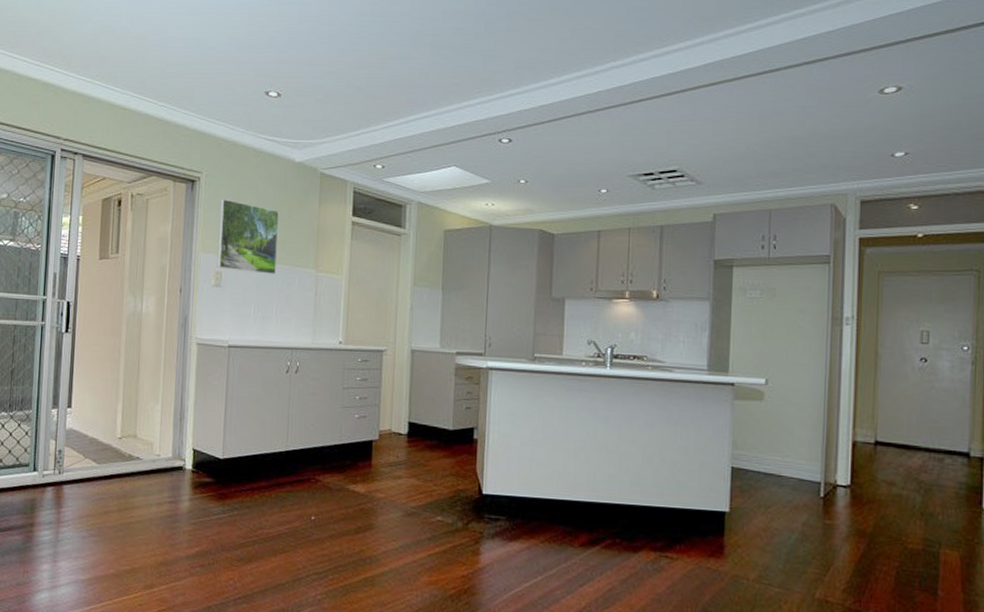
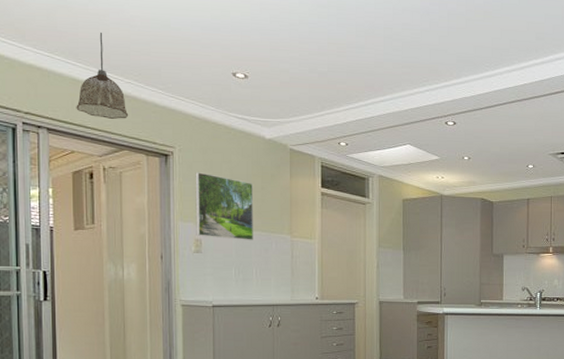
pendant lamp: none [111,56,160,144] -> present [76,33,129,119]

